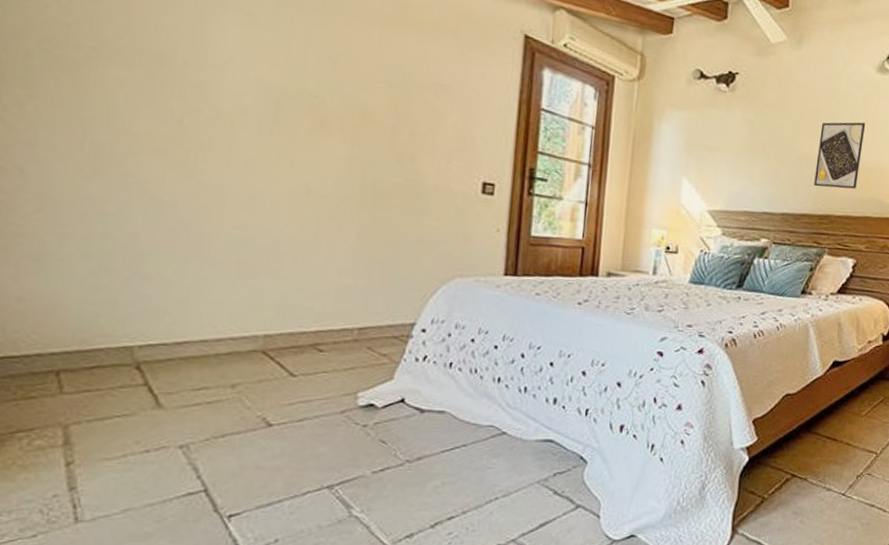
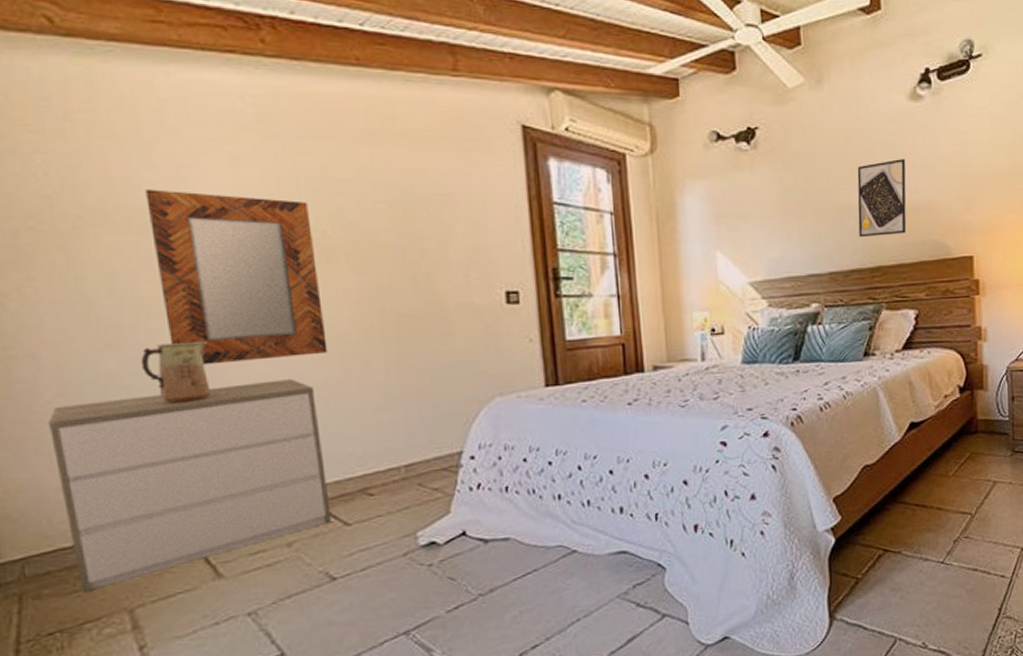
dresser: none [20,220,285,403] -> present [47,379,332,593]
vase: none [123,178,192,238] -> present [140,340,212,405]
home mirror: none [156,33,313,212] -> present [145,189,328,365]

